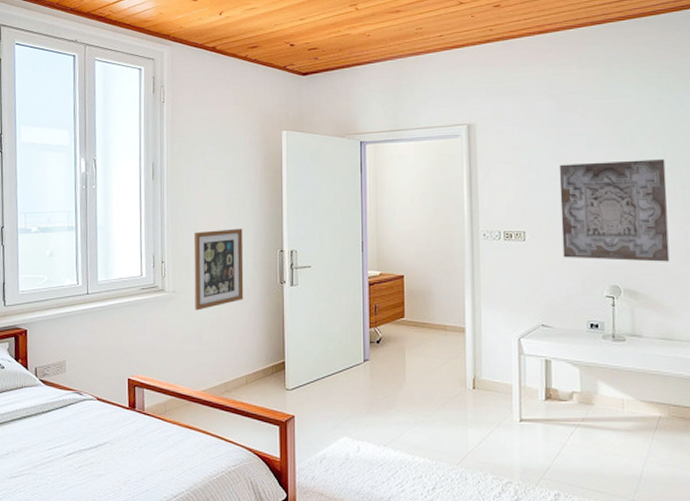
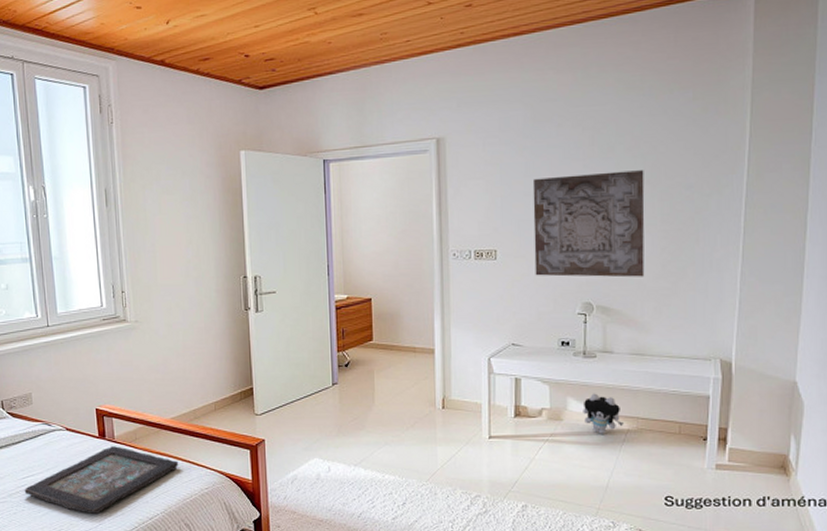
decorative tray: none [49,418,207,491] -> present [24,446,179,515]
wall art: present [194,228,244,311] -> none [154,255,208,340]
plush toy: none [614,377,655,421] -> present [583,393,623,434]

